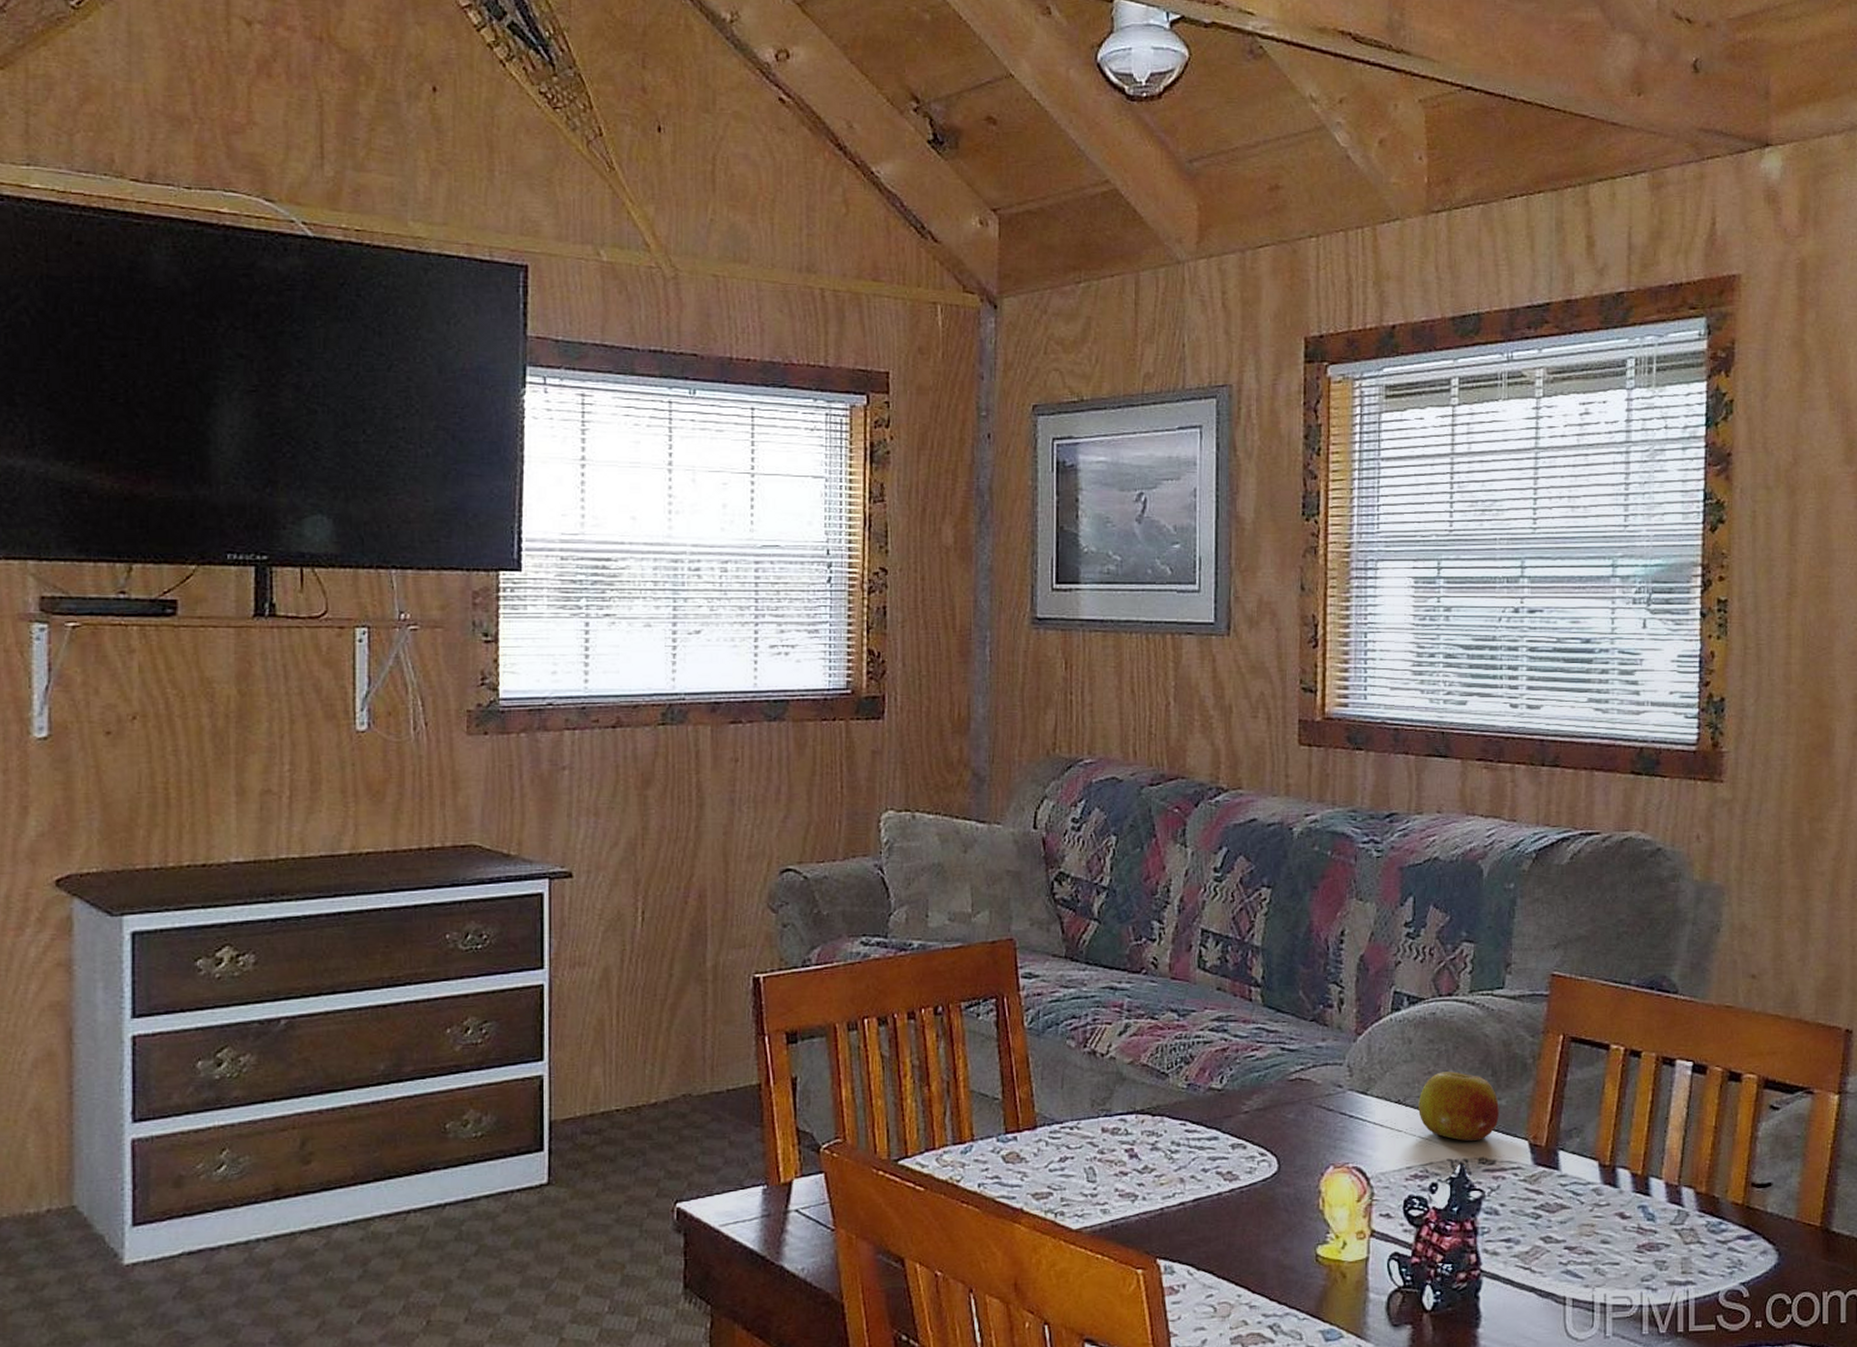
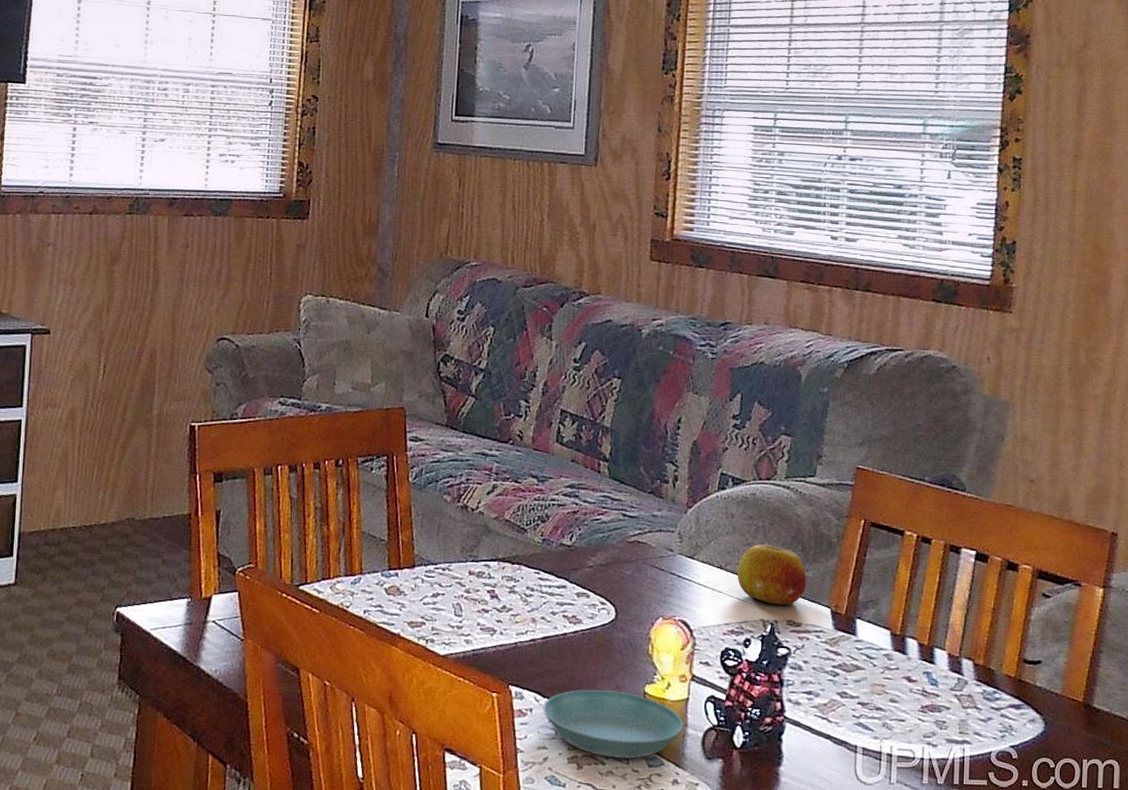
saucer: none [1198,1255,1364,1335] -> present [543,689,684,759]

